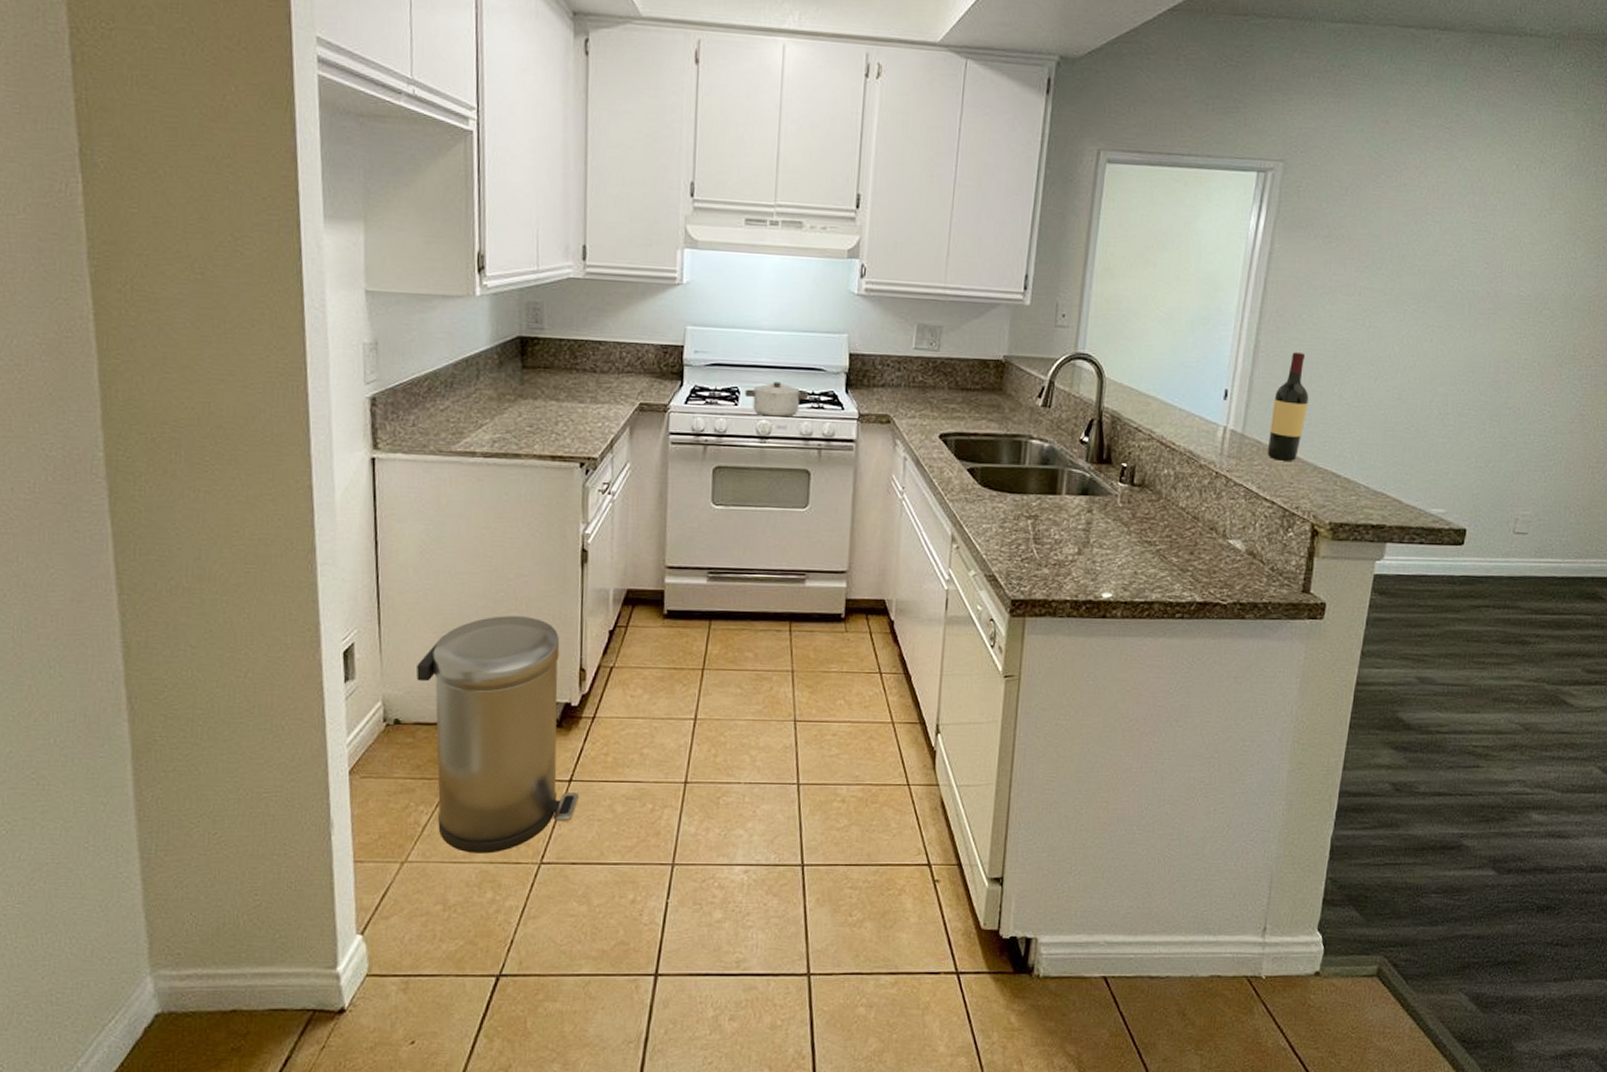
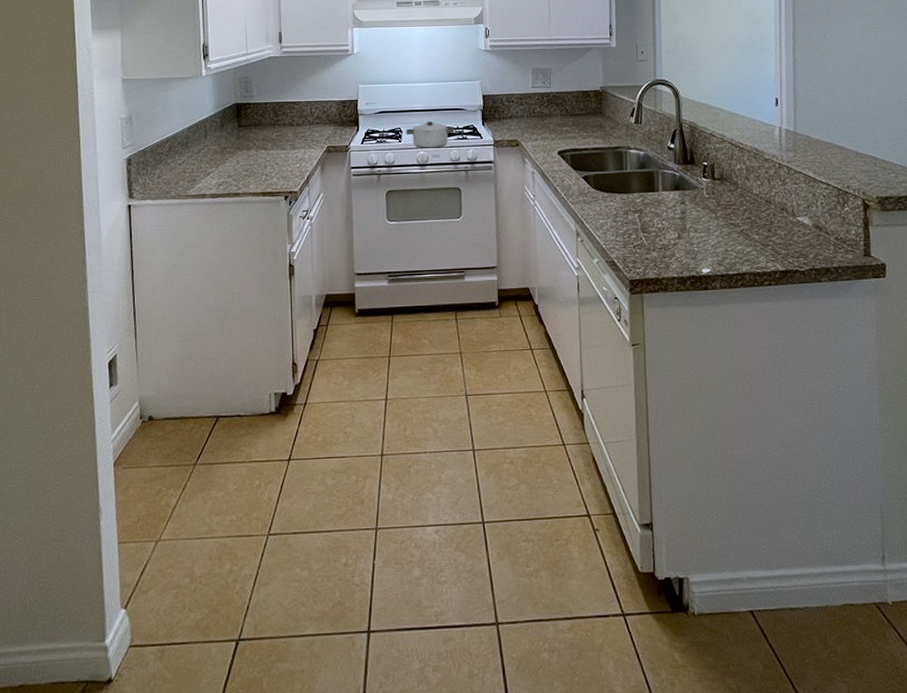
pedal bin: present [416,616,580,854] -> none [165,323,297,529]
wine bottle: present [1267,352,1309,461] -> none [815,65,843,150]

